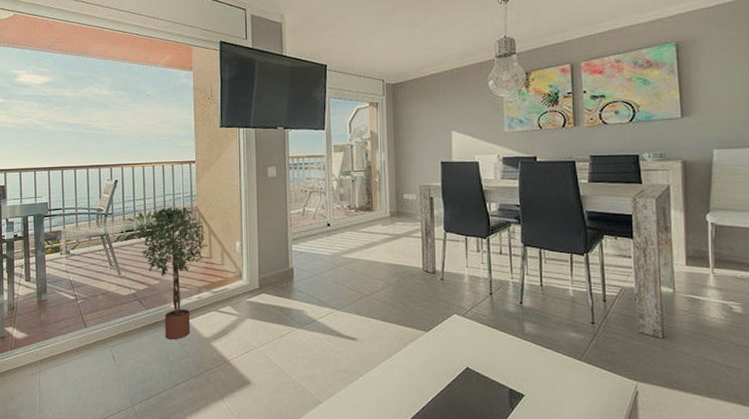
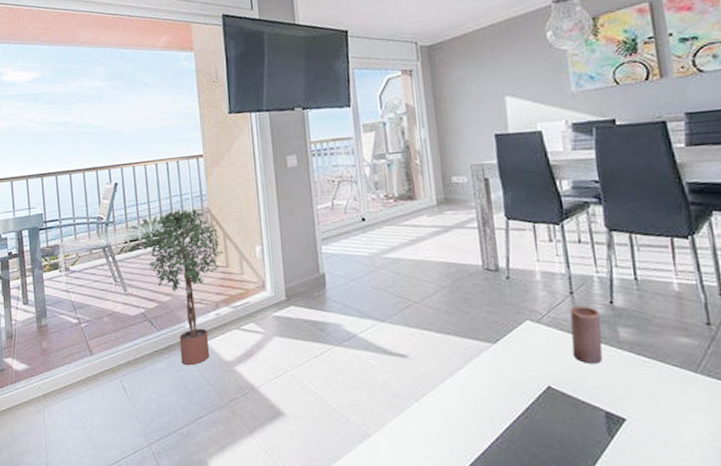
candle: none [488,305,512,350] -> present [570,306,603,363]

